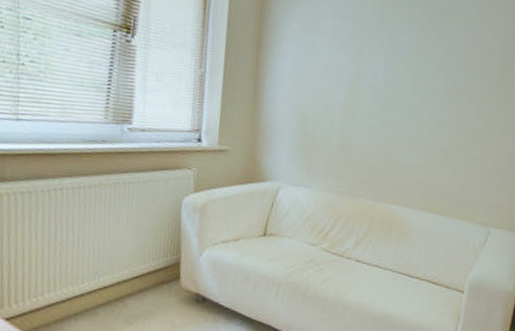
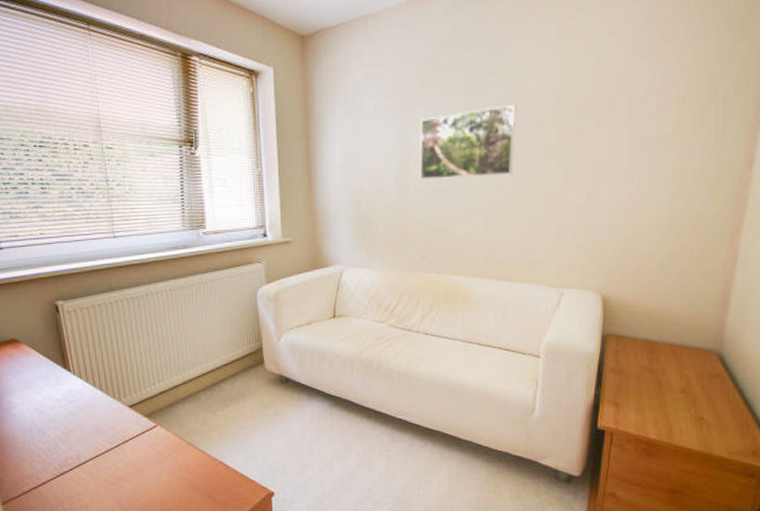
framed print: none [368,46,465,114] -> present [419,104,516,181]

